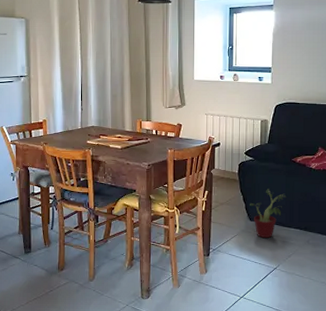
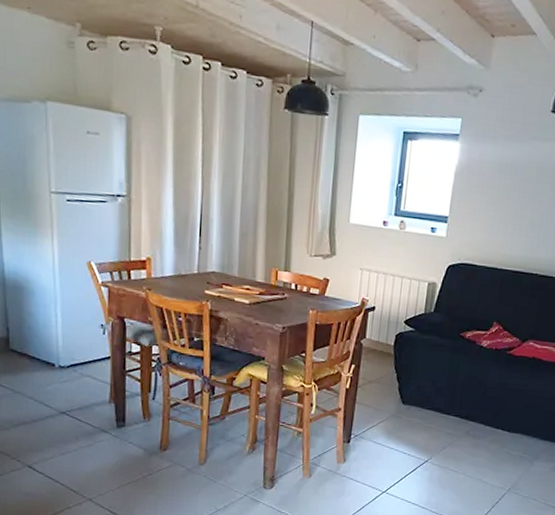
potted plant: present [249,189,286,238] -> none [403,367,449,425]

